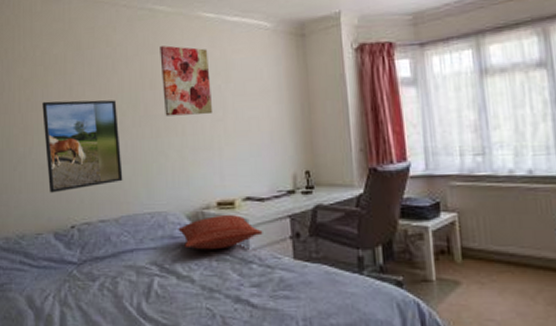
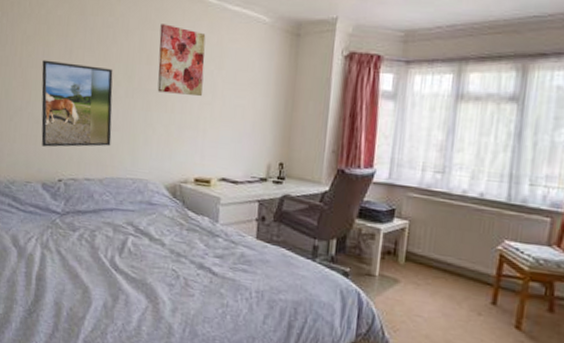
pillow: present [178,215,263,250] -> none [156,190,233,221]

